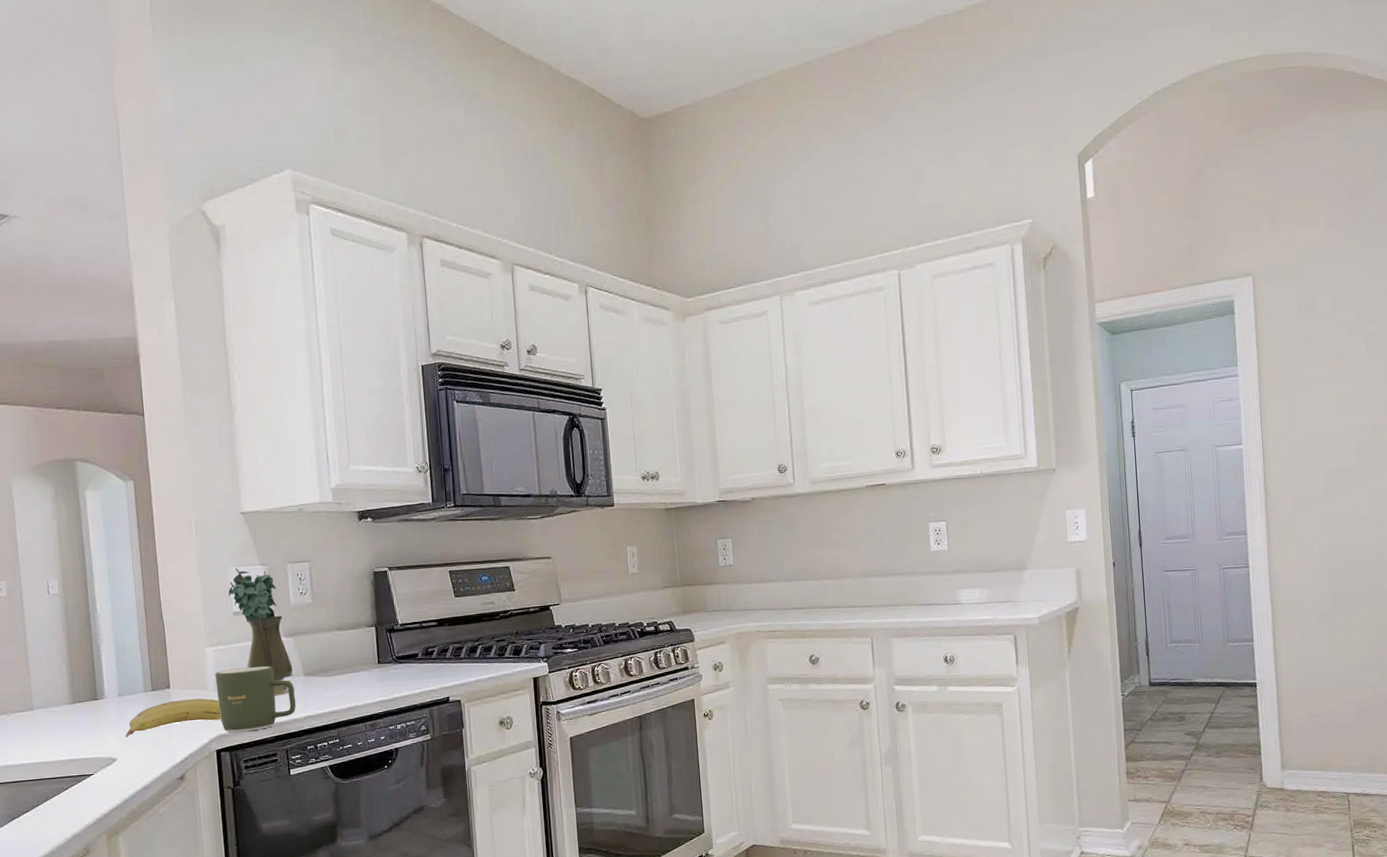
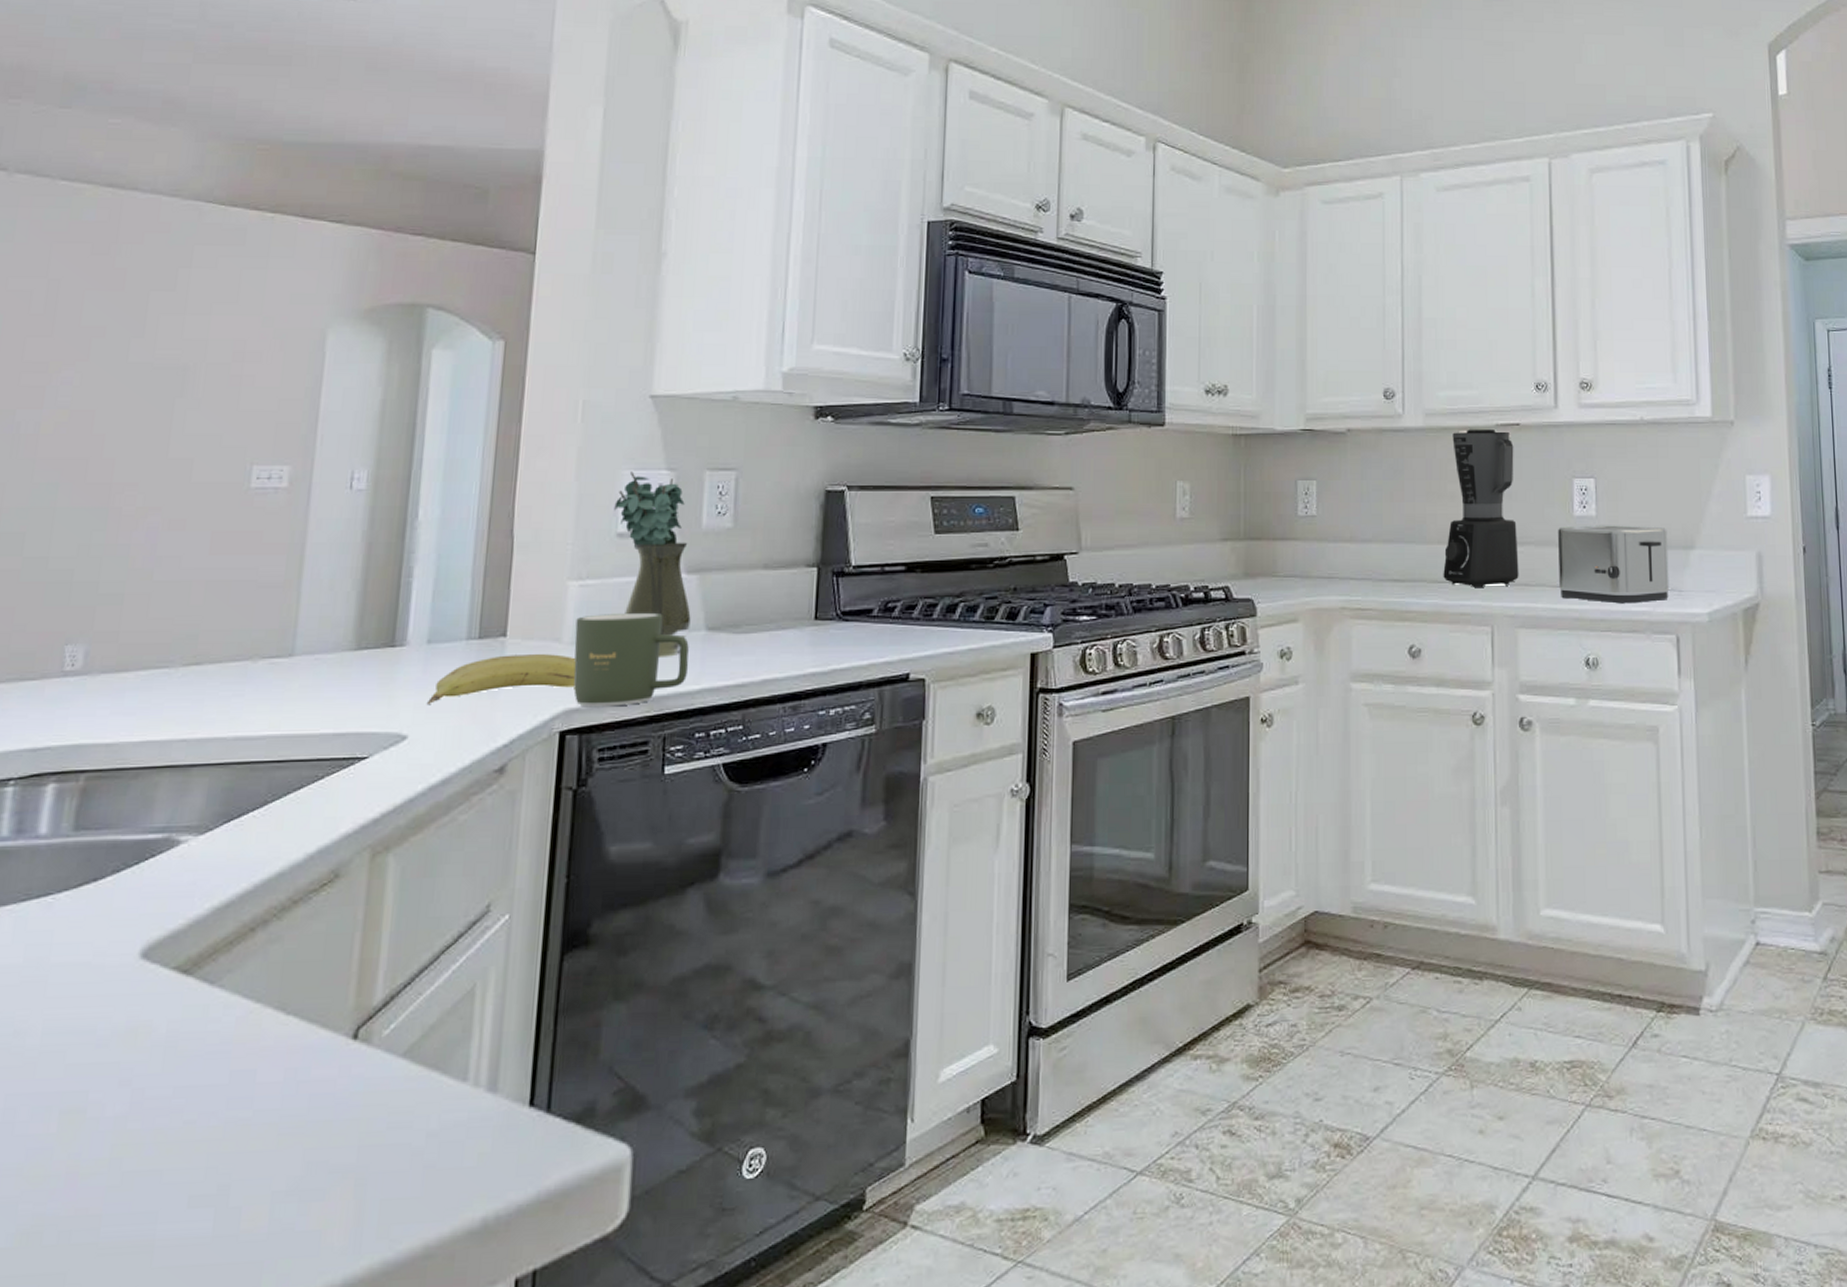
blender: none [832,490,890,611] -> present [1443,430,1519,589]
toaster: none [919,554,1008,615] -> present [1558,525,1670,604]

